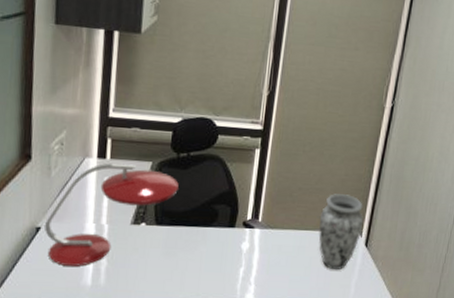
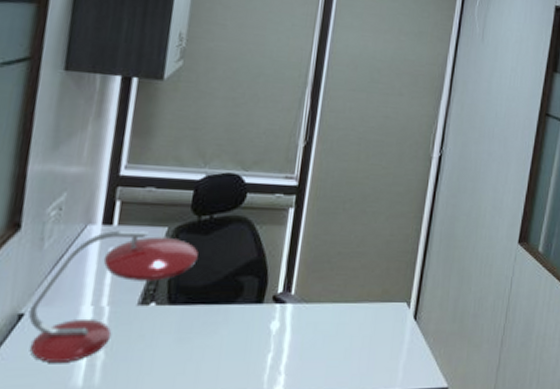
vase: present [318,194,364,271] -> none [360,257,412,351]

